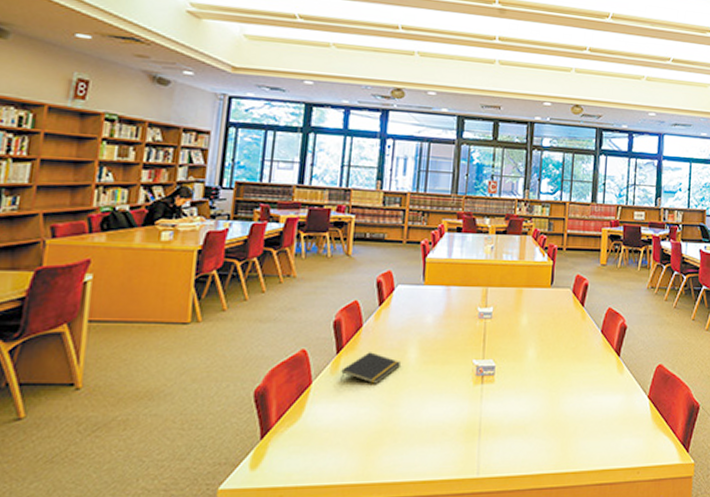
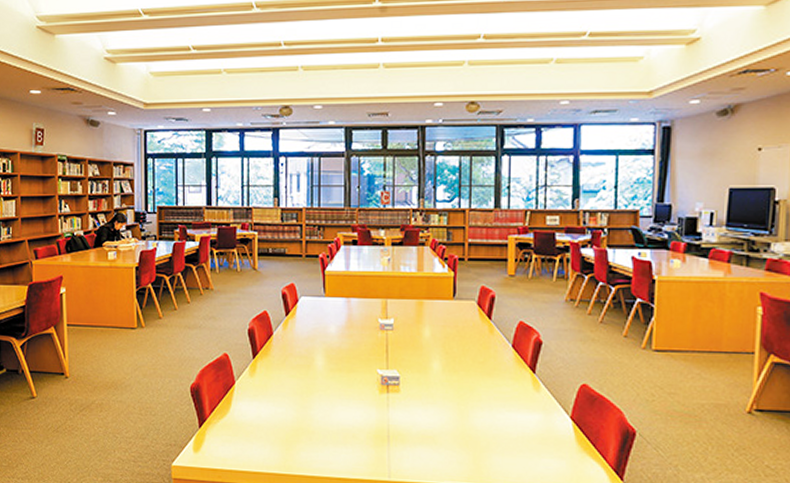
notepad: present [340,352,400,384] -> none [258,358,309,387]

